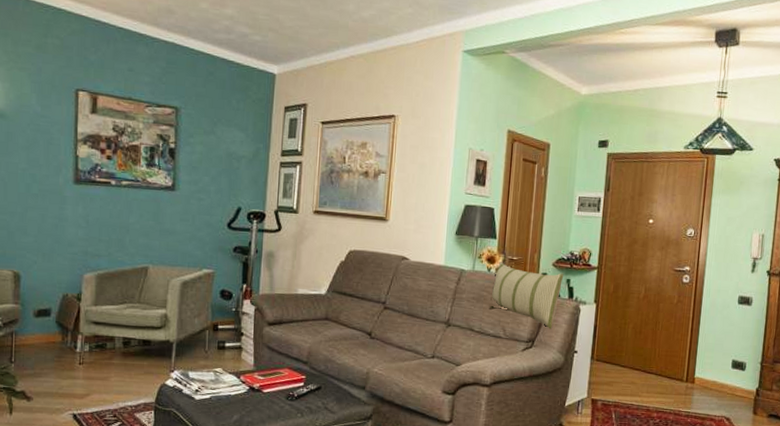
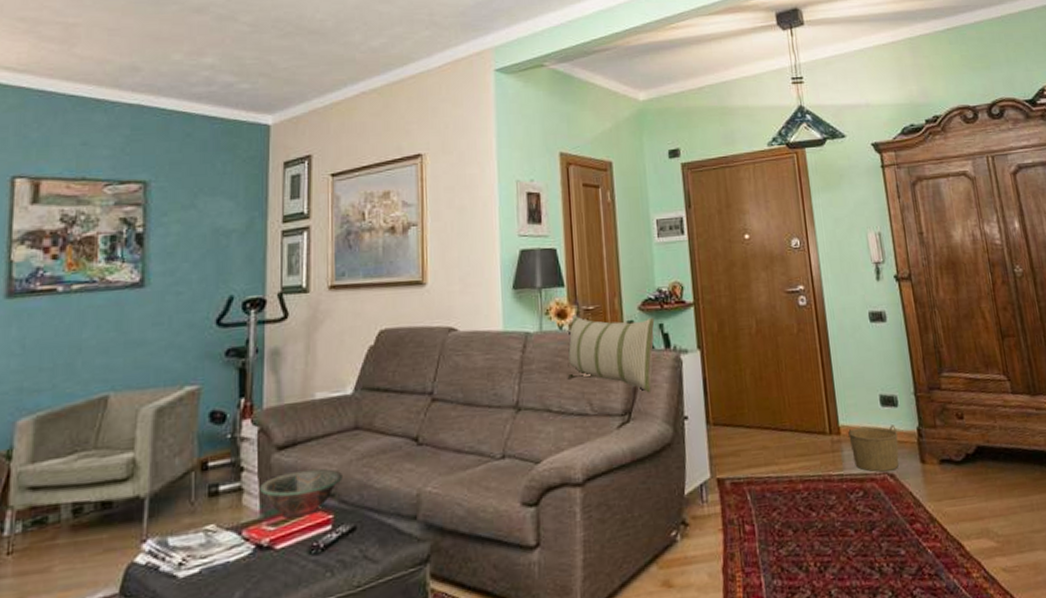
decorative bowl: none [254,342,314,374] -> present [259,468,343,519]
basket: none [700,380,741,416] -> present [848,425,899,472]

